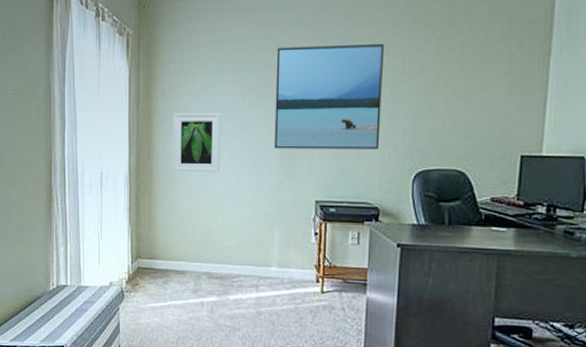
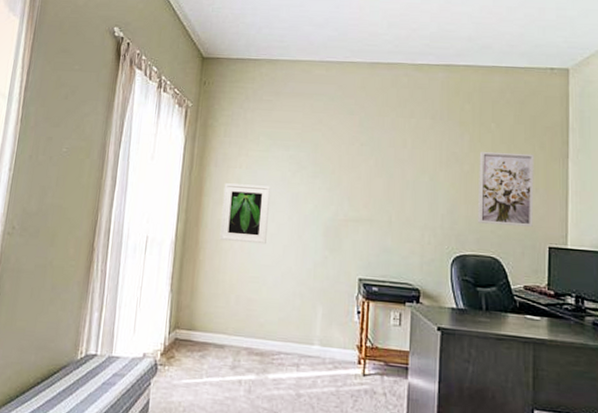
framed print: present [274,44,384,149] -> none [320,130,423,232]
wall art: none [442,54,510,135] -> present [477,151,534,227]

